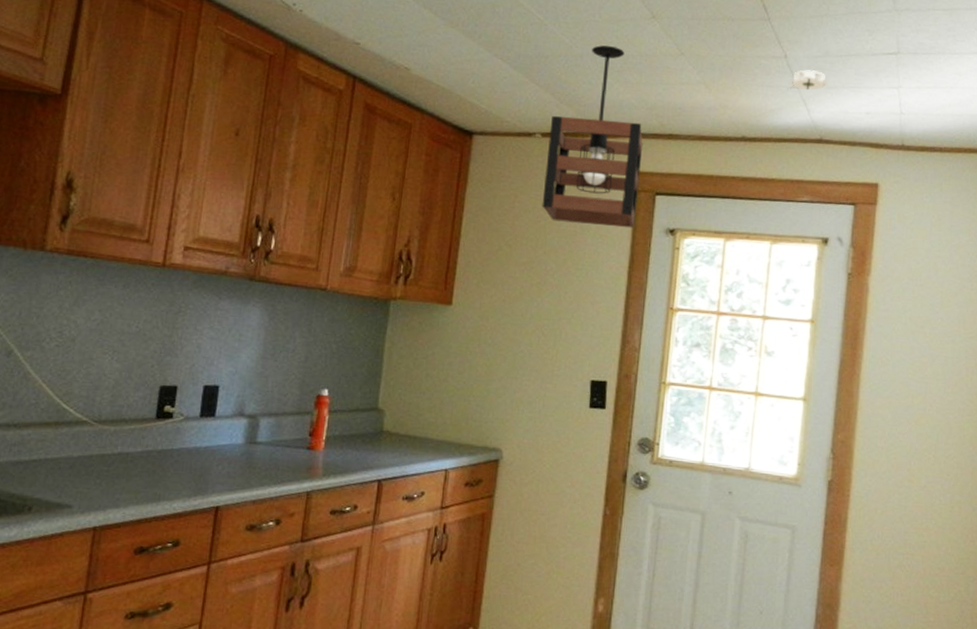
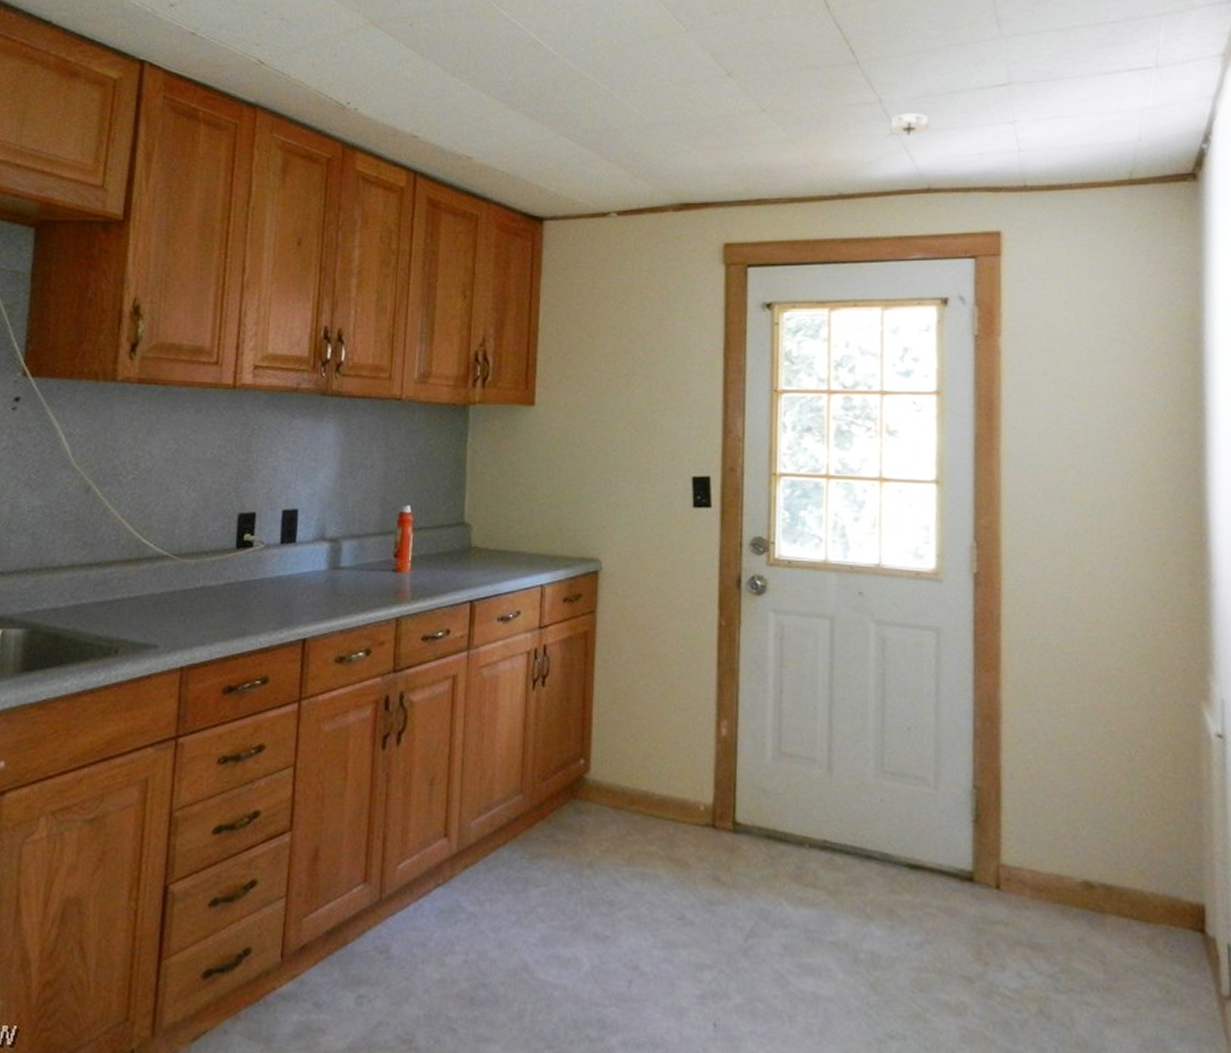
pendant light: present [542,45,643,229] -> none [623,110,729,306]

